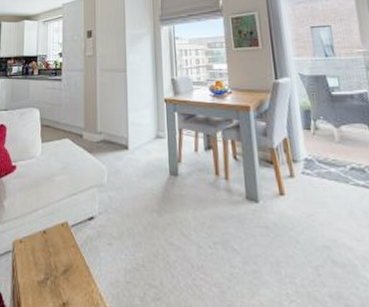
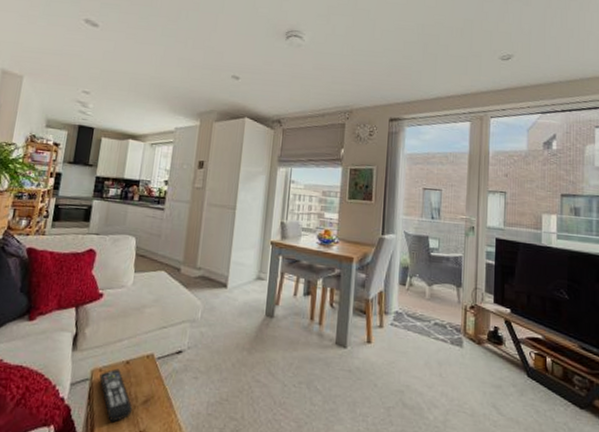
remote control: none [20,239,54,295] -> present [99,368,133,423]

